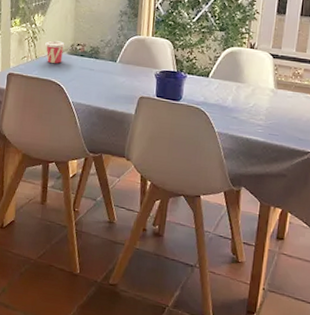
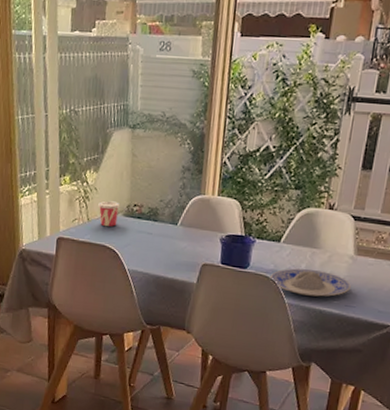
plate: none [200,100,273,126] -> present [269,268,351,297]

